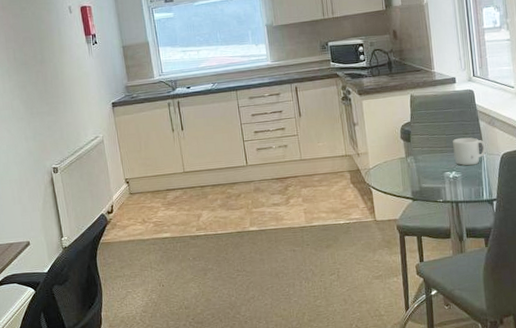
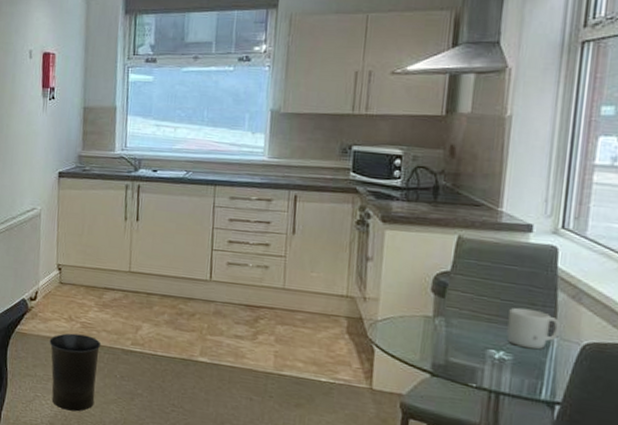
waste bin: none [130,231,176,298] -> present [49,333,101,411]

